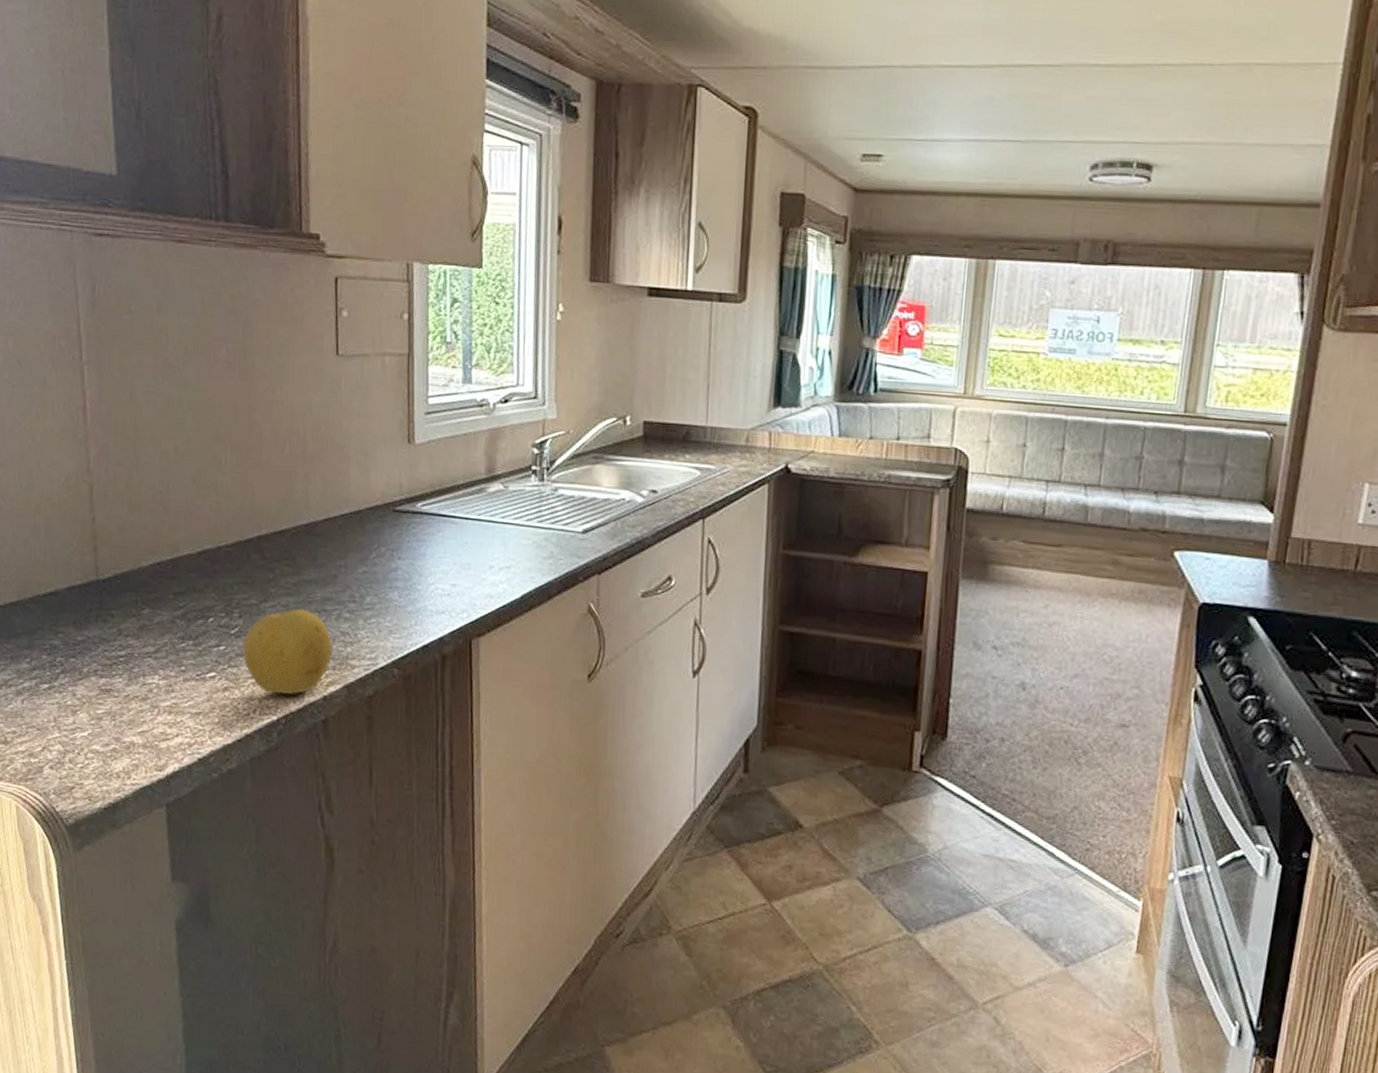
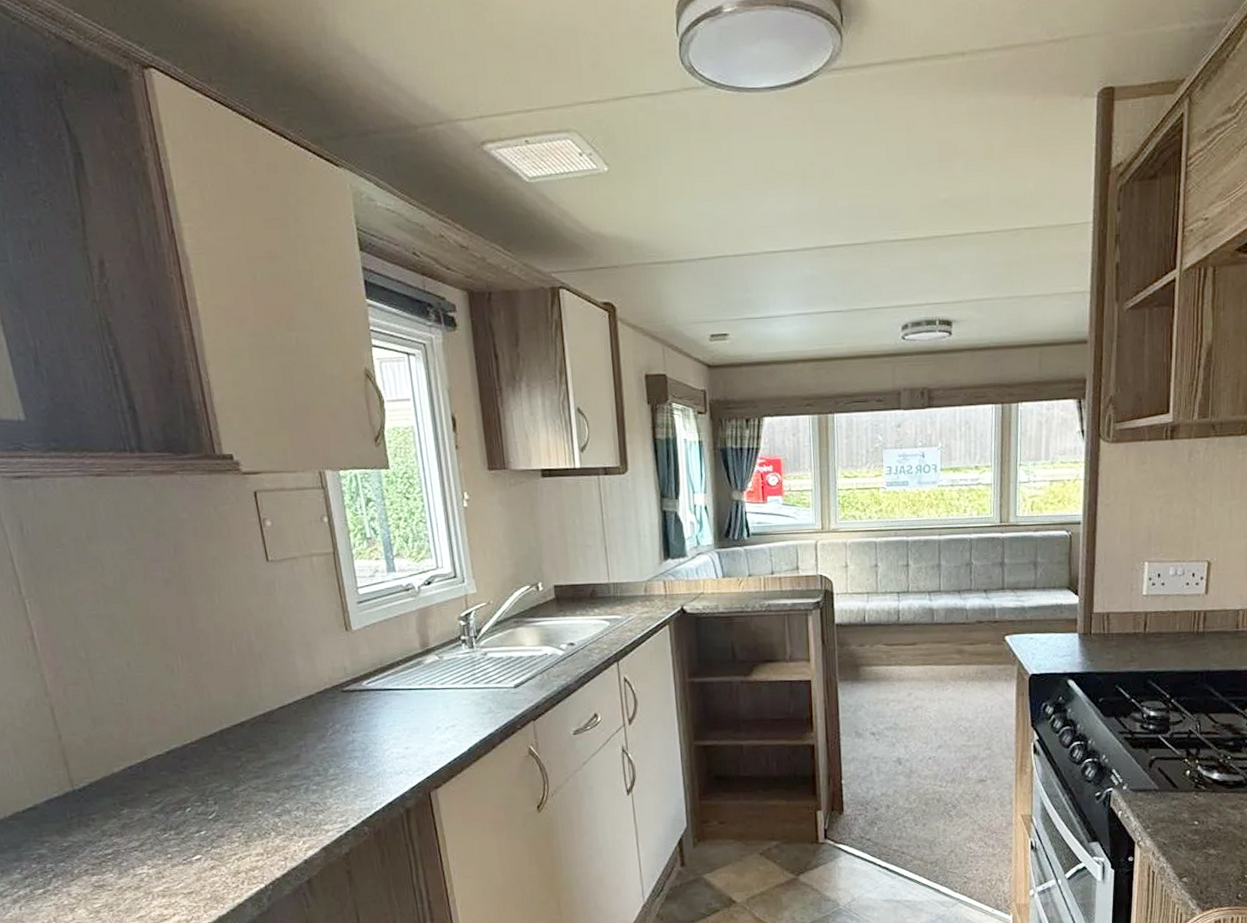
fruit: present [243,608,333,694] -> none [222,788,307,865]

